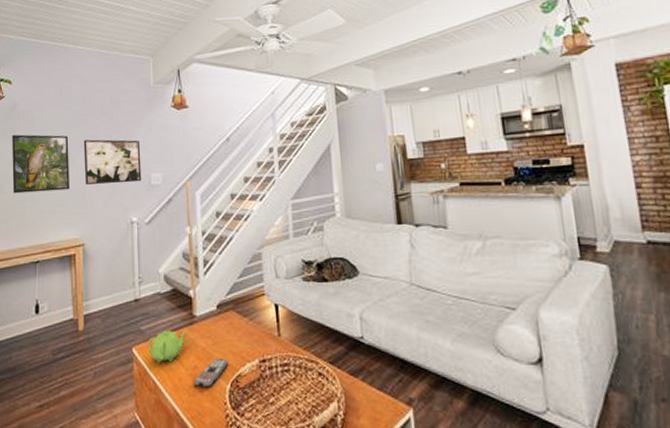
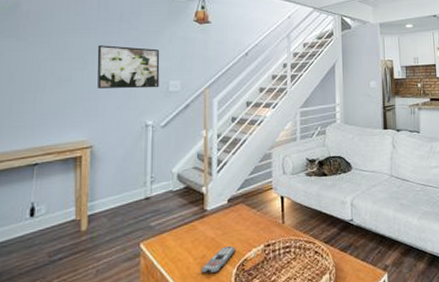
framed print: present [12,134,70,194] -> none [8,35,81,95]
teapot: present [148,330,188,363] -> none [157,223,198,256]

